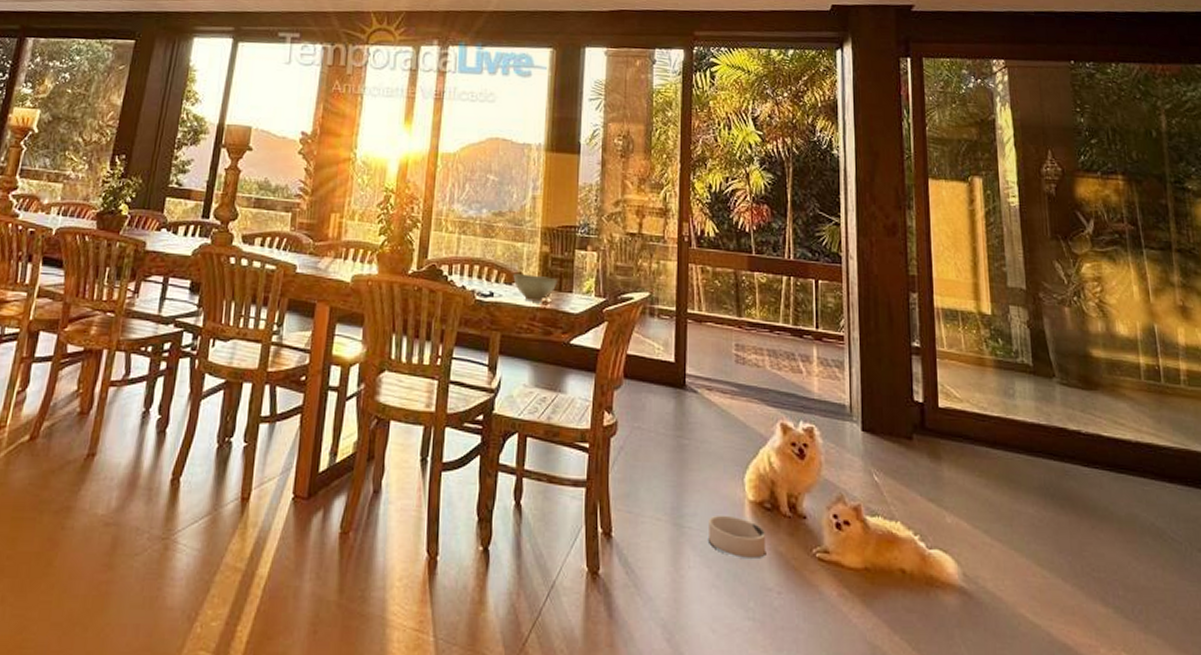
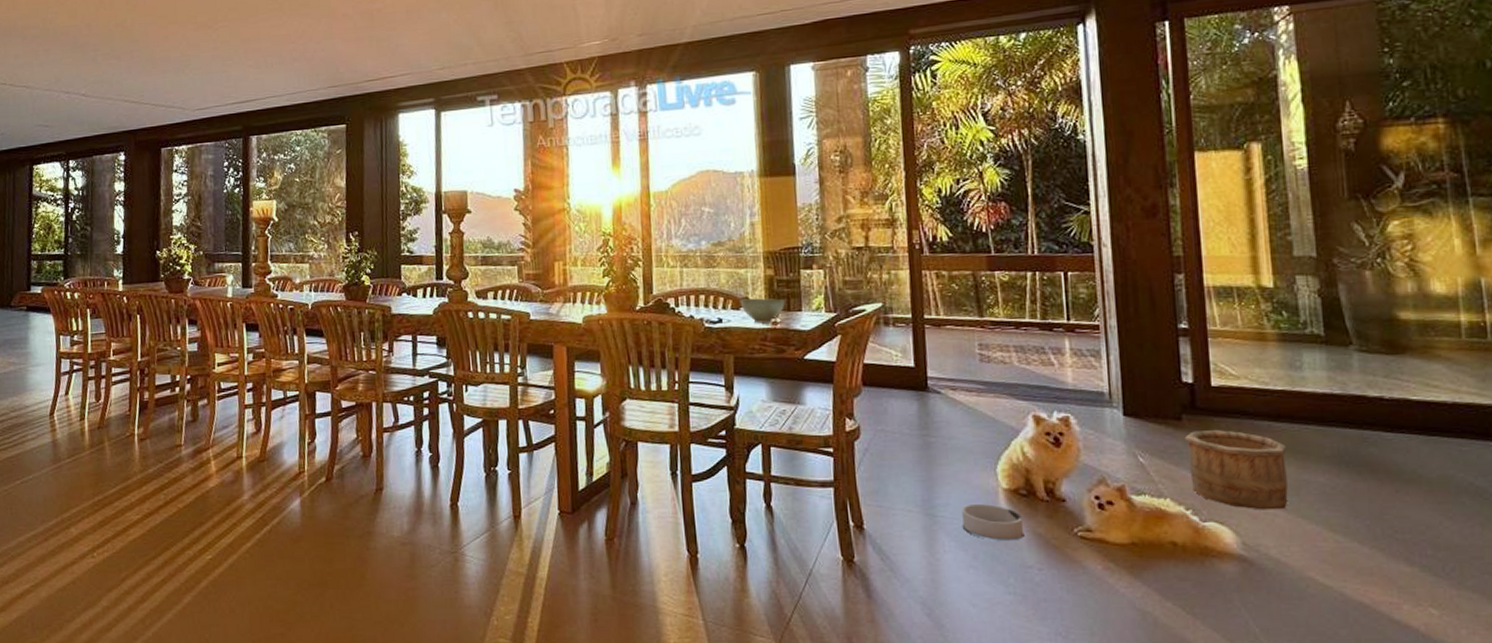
wooden bucket: none [914,452,1003,540] -> present [1184,430,1288,510]

